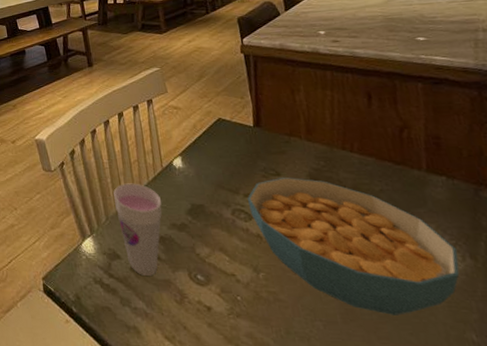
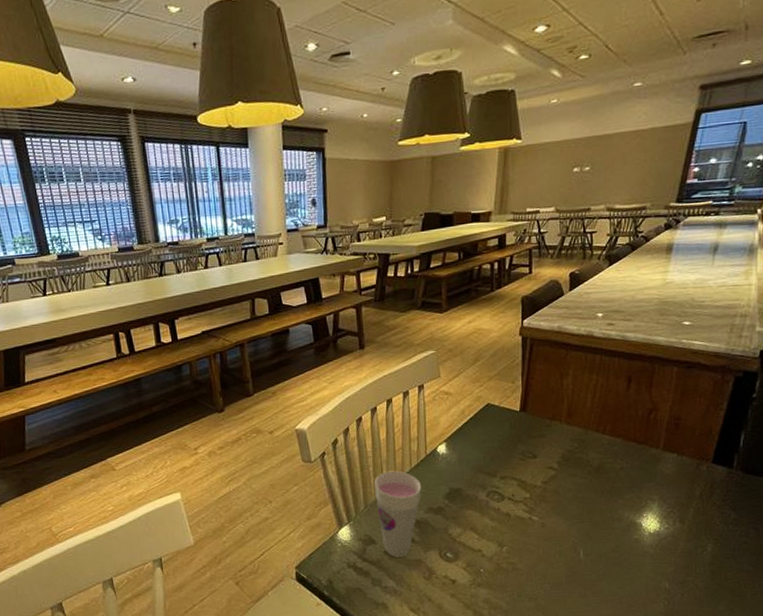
cereal bowl: present [247,177,460,315] -> none [503,459,671,574]

